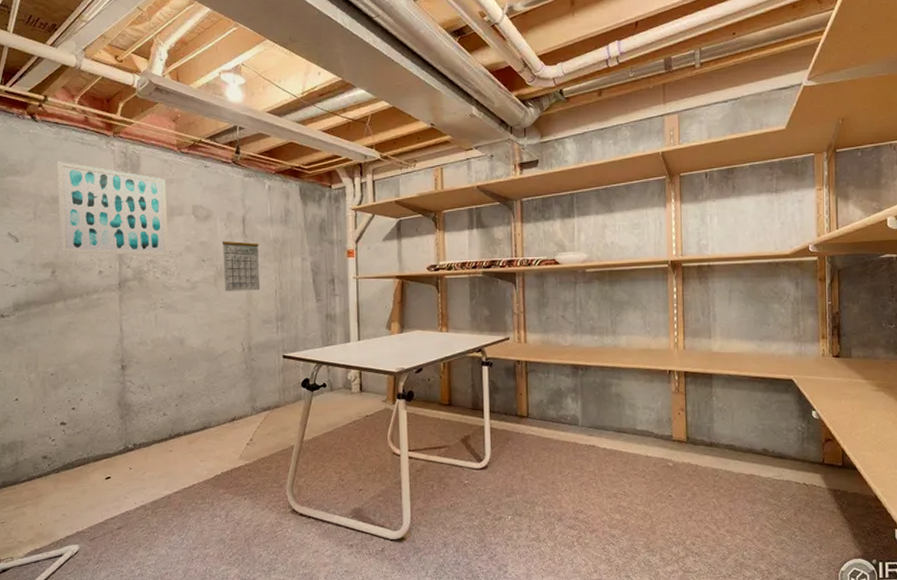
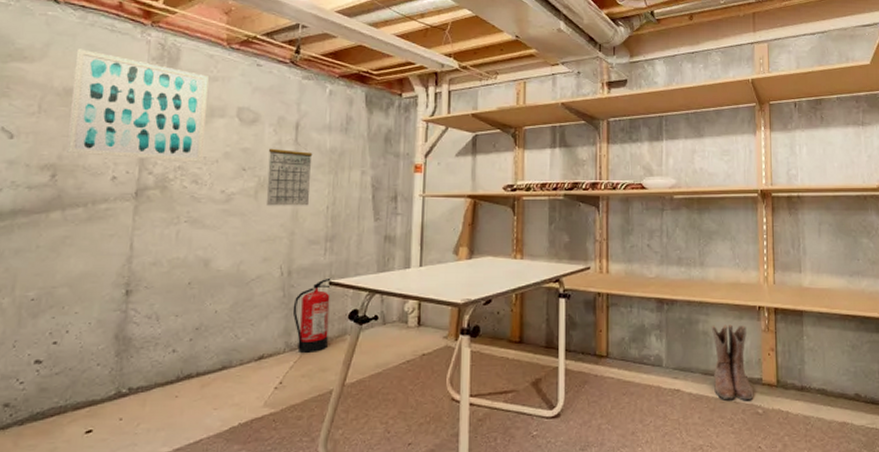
fire extinguisher: none [255,352,286,416] -> present [292,277,332,354]
boots: none [623,387,665,455] -> present [711,324,754,400]

